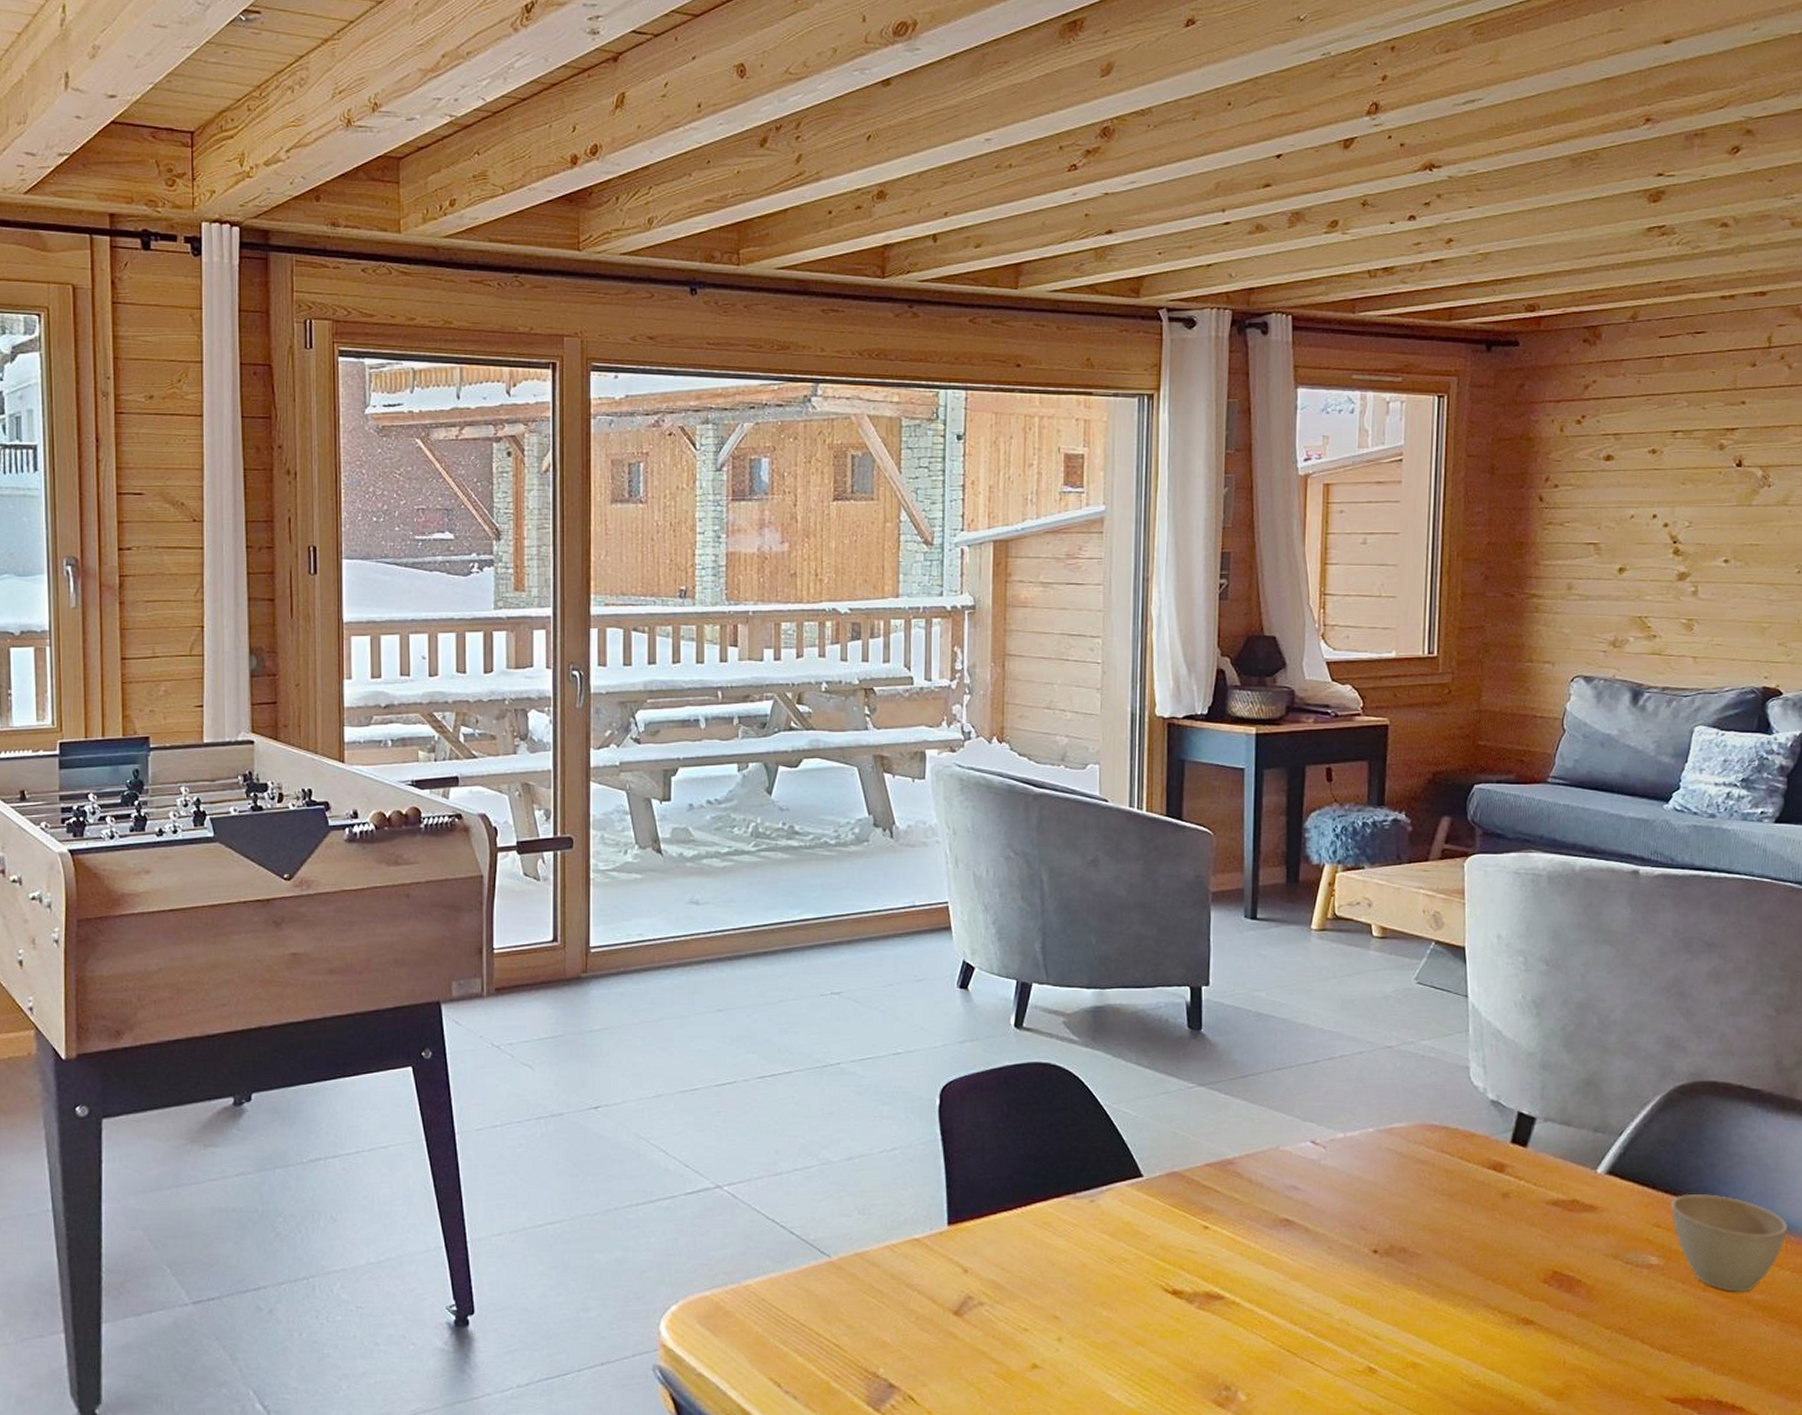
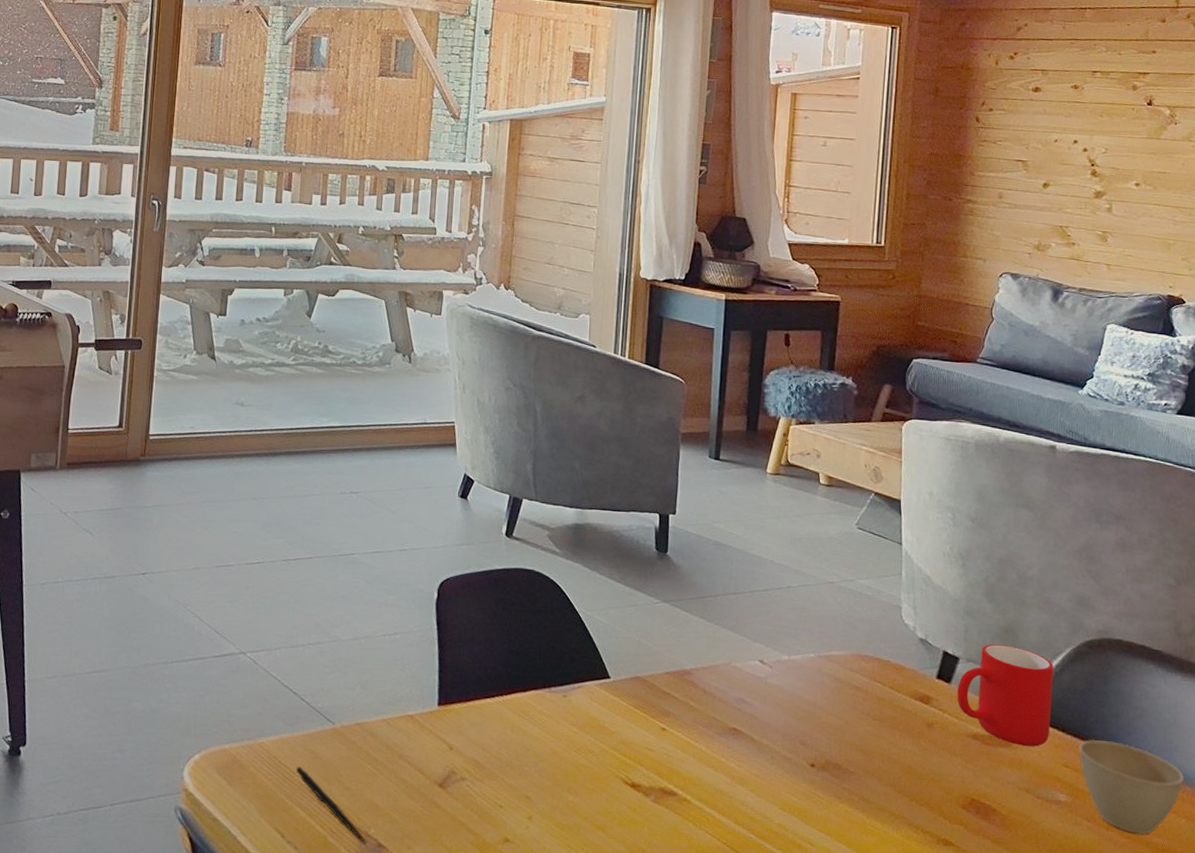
pen: none [790,1307,877,1385] -> present [296,766,367,843]
cup: none [1534,1099,1641,1208] -> present [957,644,1054,747]

